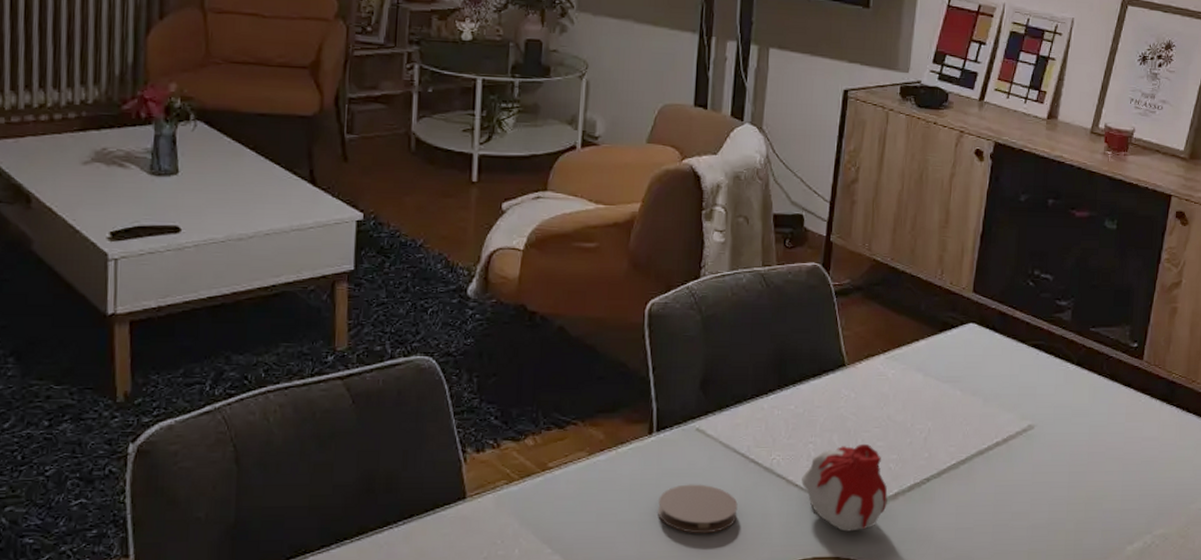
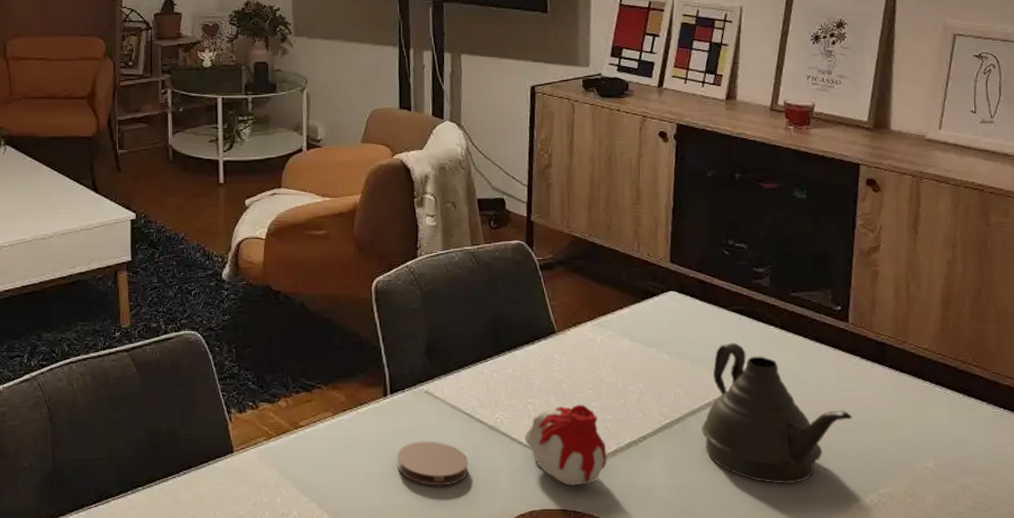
teapot: none [987,379,1137,526] -> present [701,342,852,483]

